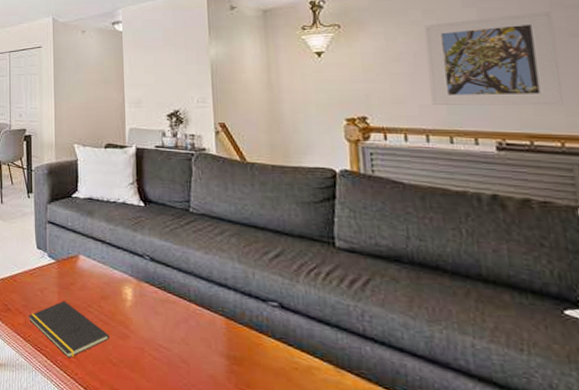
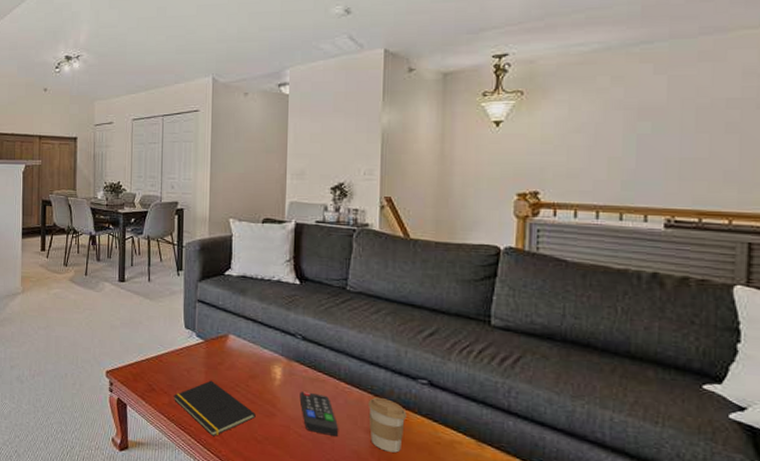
remote control: none [151,312,194,360] -> present [299,391,339,436]
coffee cup: none [220,319,261,379] -> present [367,396,407,453]
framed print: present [423,12,563,106] -> none [607,81,744,182]

